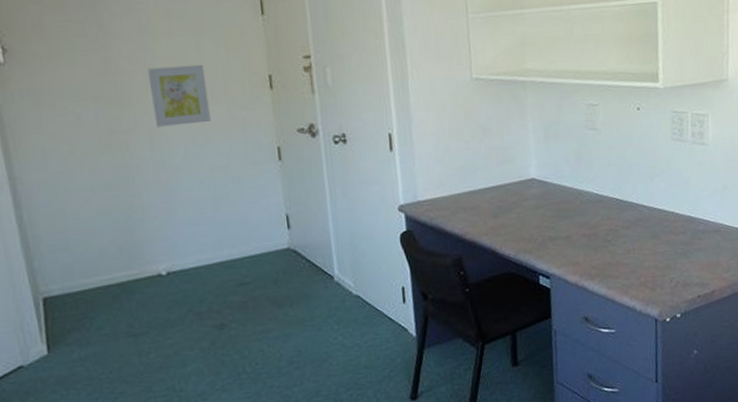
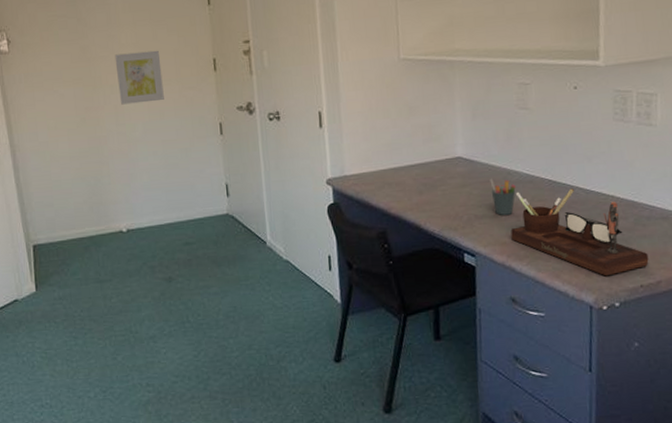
pen holder: none [562,199,587,236] -> present [490,178,516,215]
desk organizer: none [582,206,705,290] -> present [511,188,649,277]

